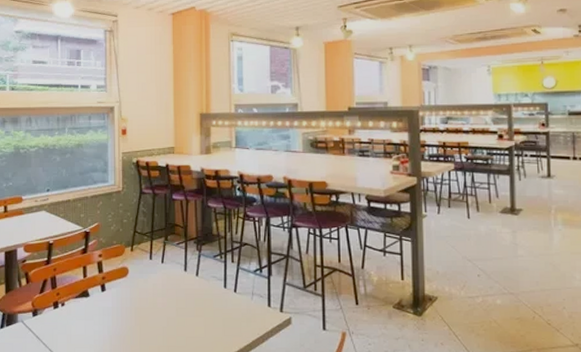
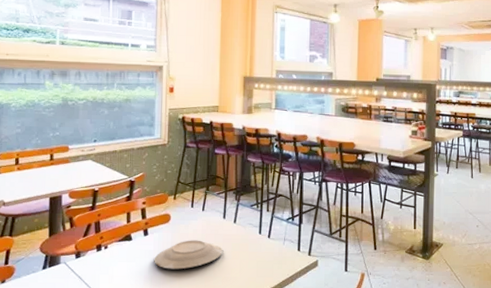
plate: none [113,295,185,328] -> present [154,240,223,270]

